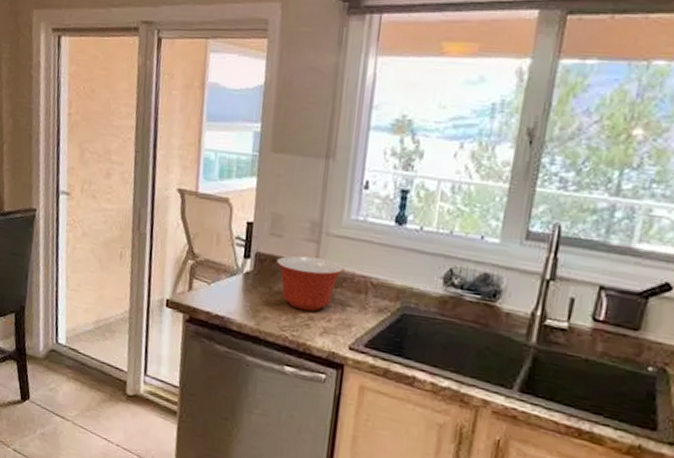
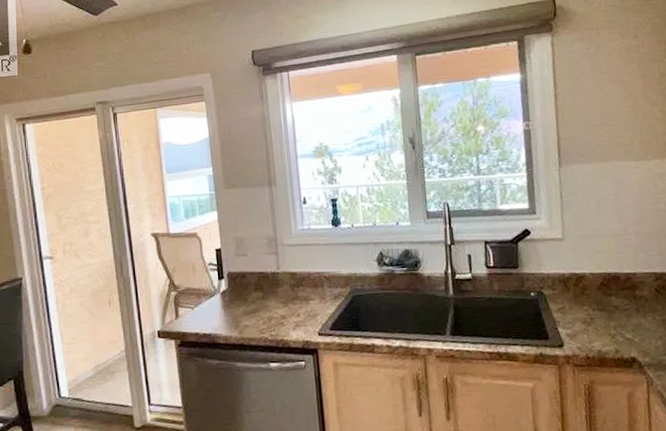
mixing bowl: present [277,255,345,312] -> none [246,265,302,313]

